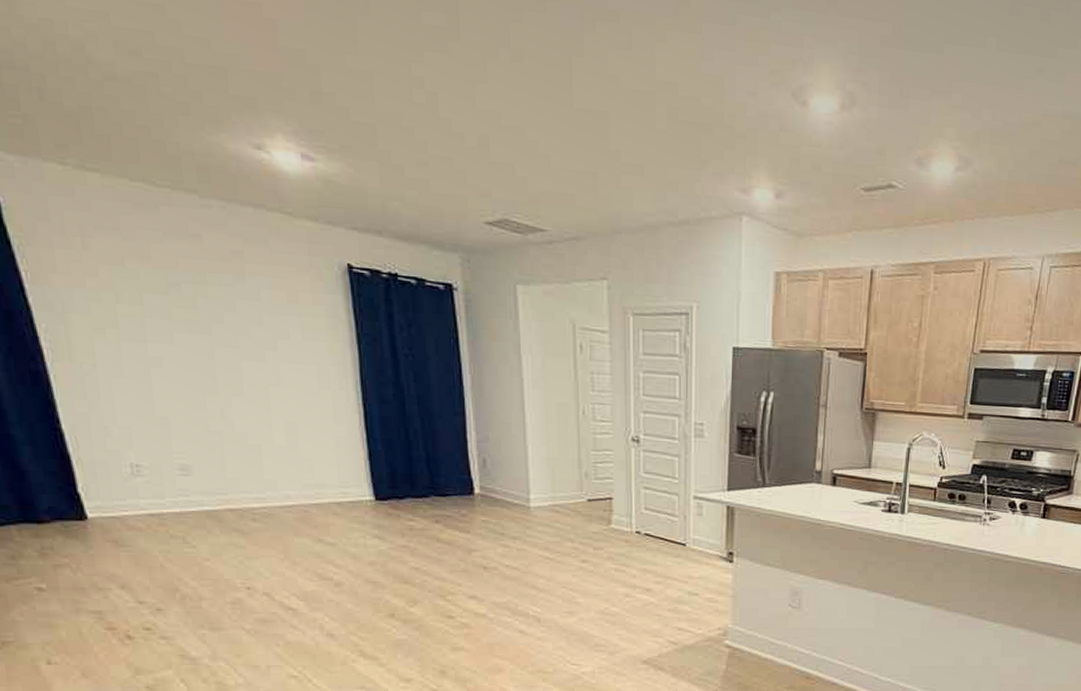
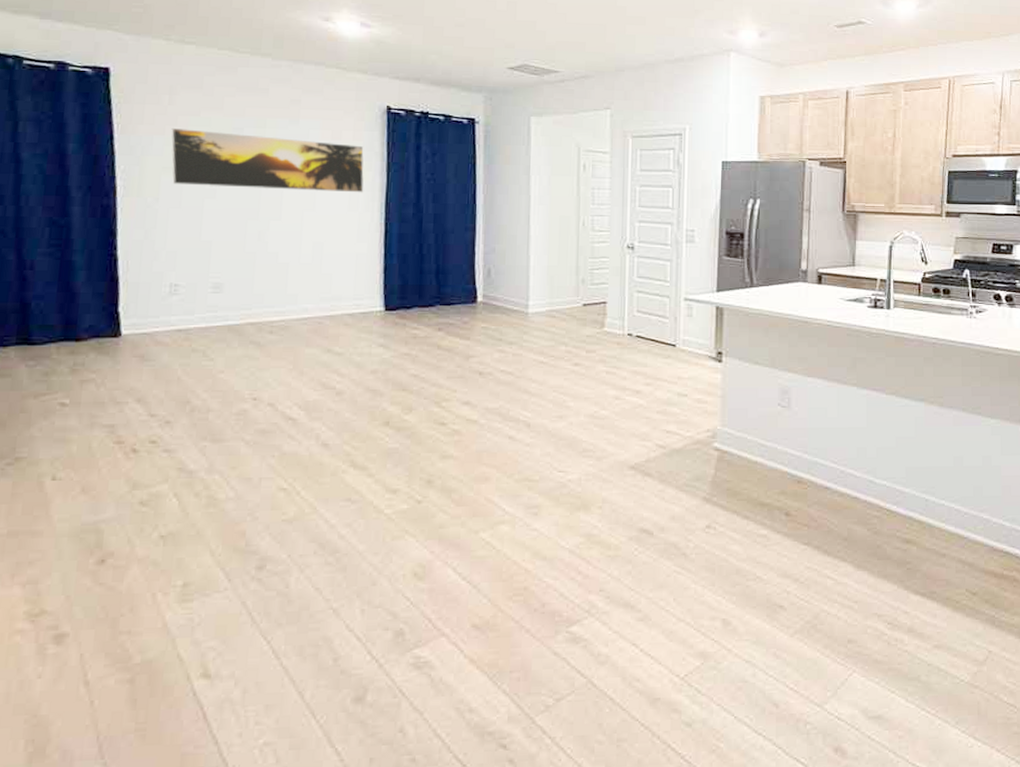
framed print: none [93,279,334,368] -> present [171,127,364,193]

